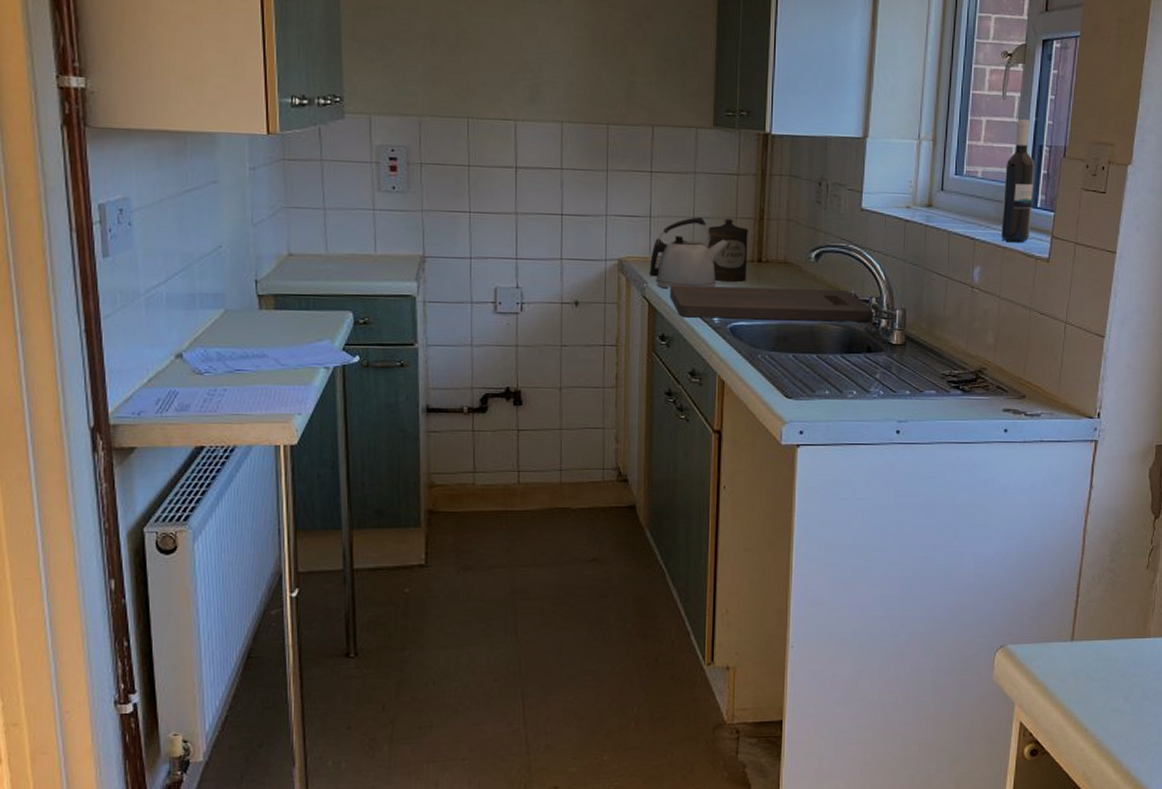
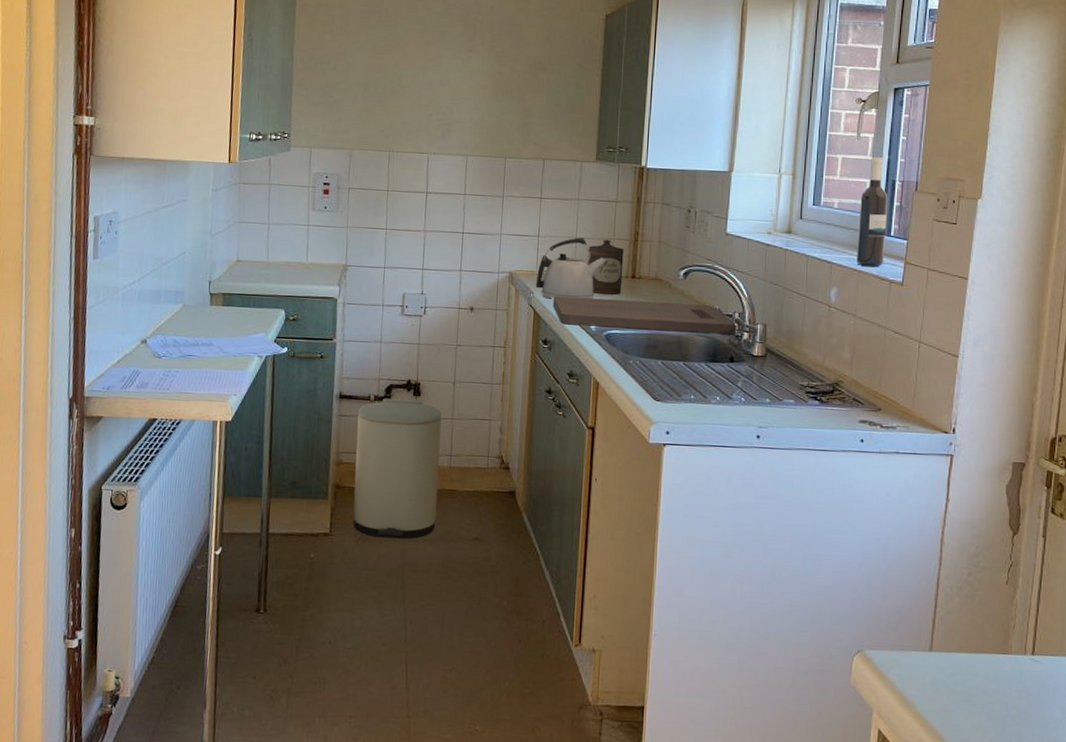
pedal bin: none [449,409,549,565] -> present [353,398,442,539]

